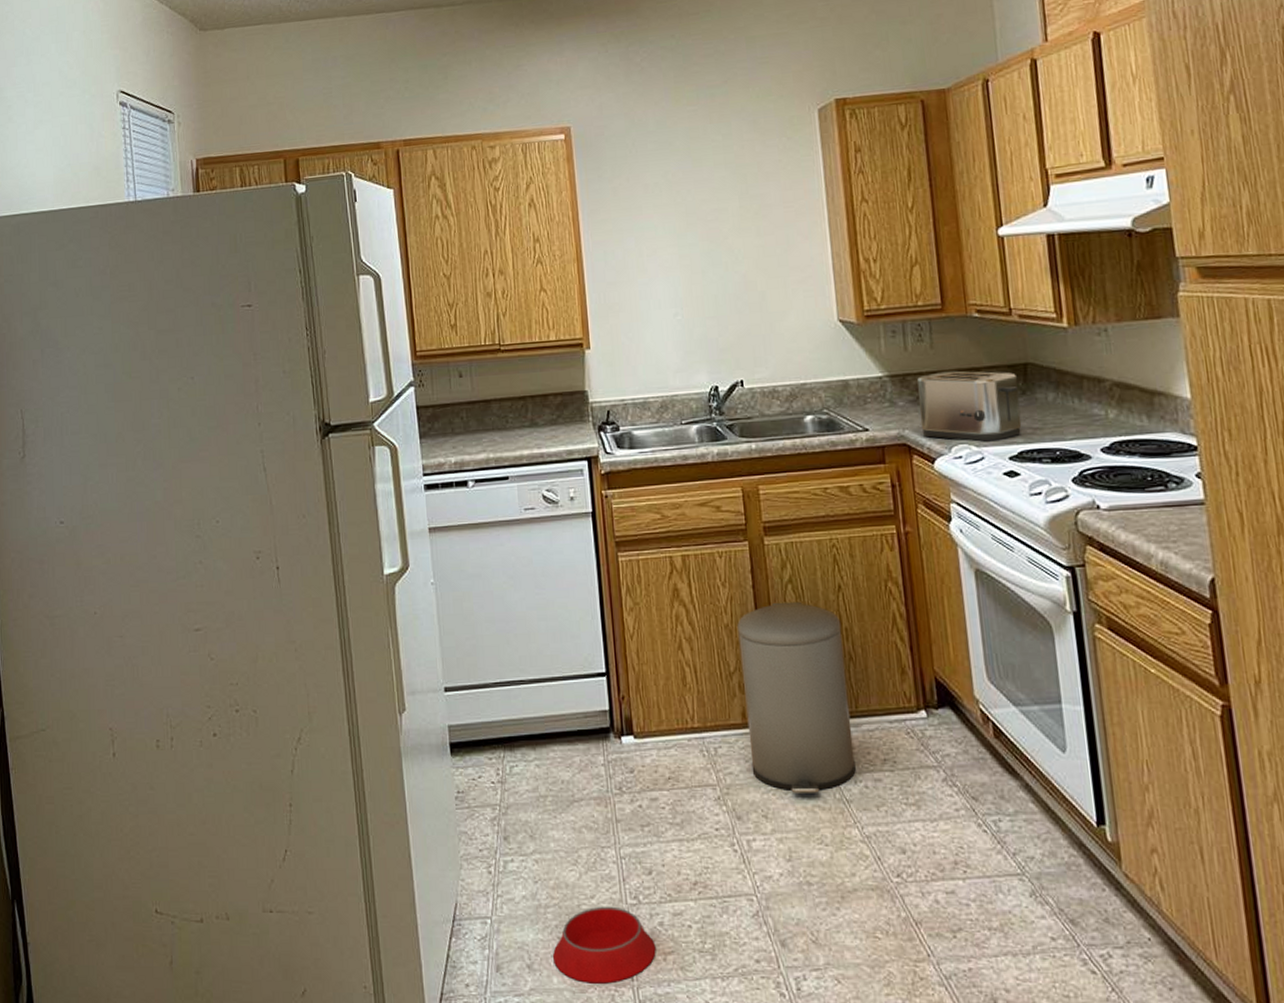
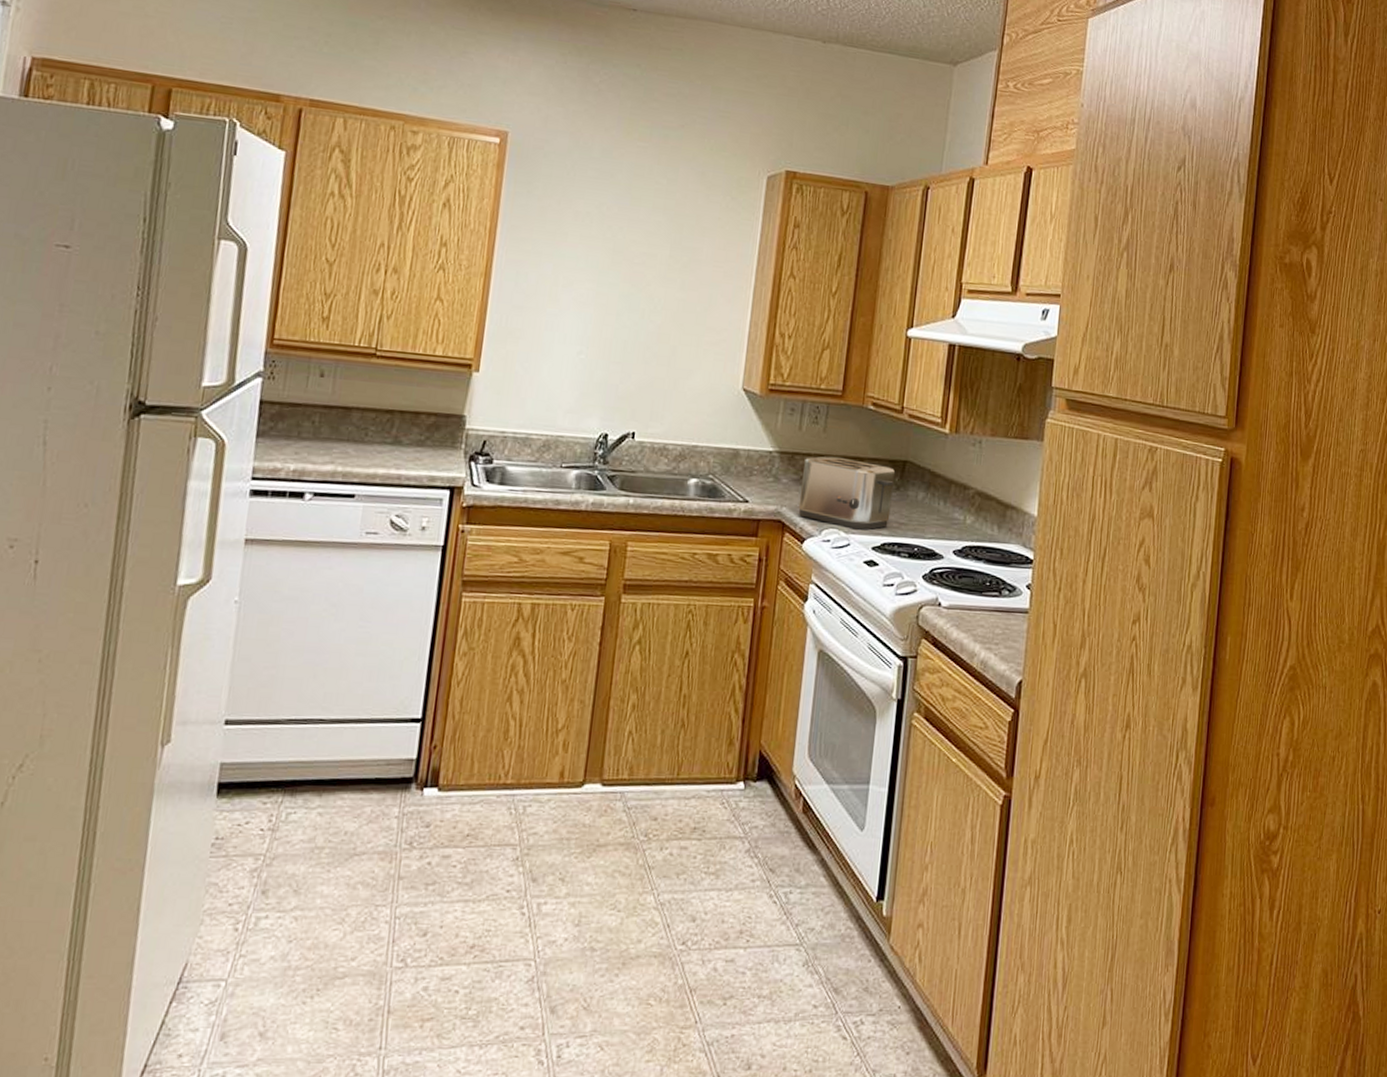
pet bowl: present [553,906,656,984] -> none [292,969,414,1053]
pedal bin: present [737,601,856,793] -> none [558,662,681,858]

